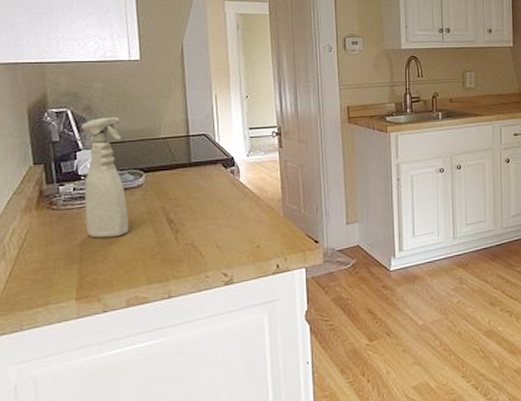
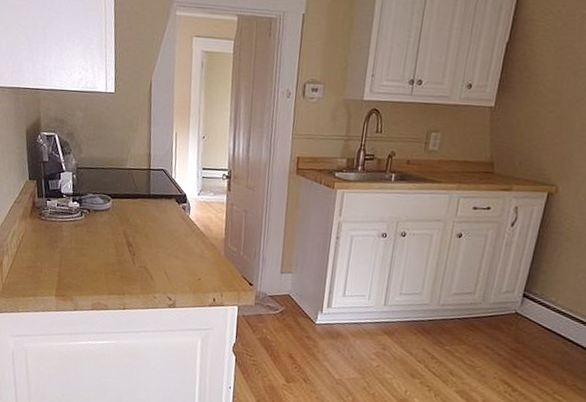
spray bottle: present [81,116,129,238] -> none [65,144,98,251]

